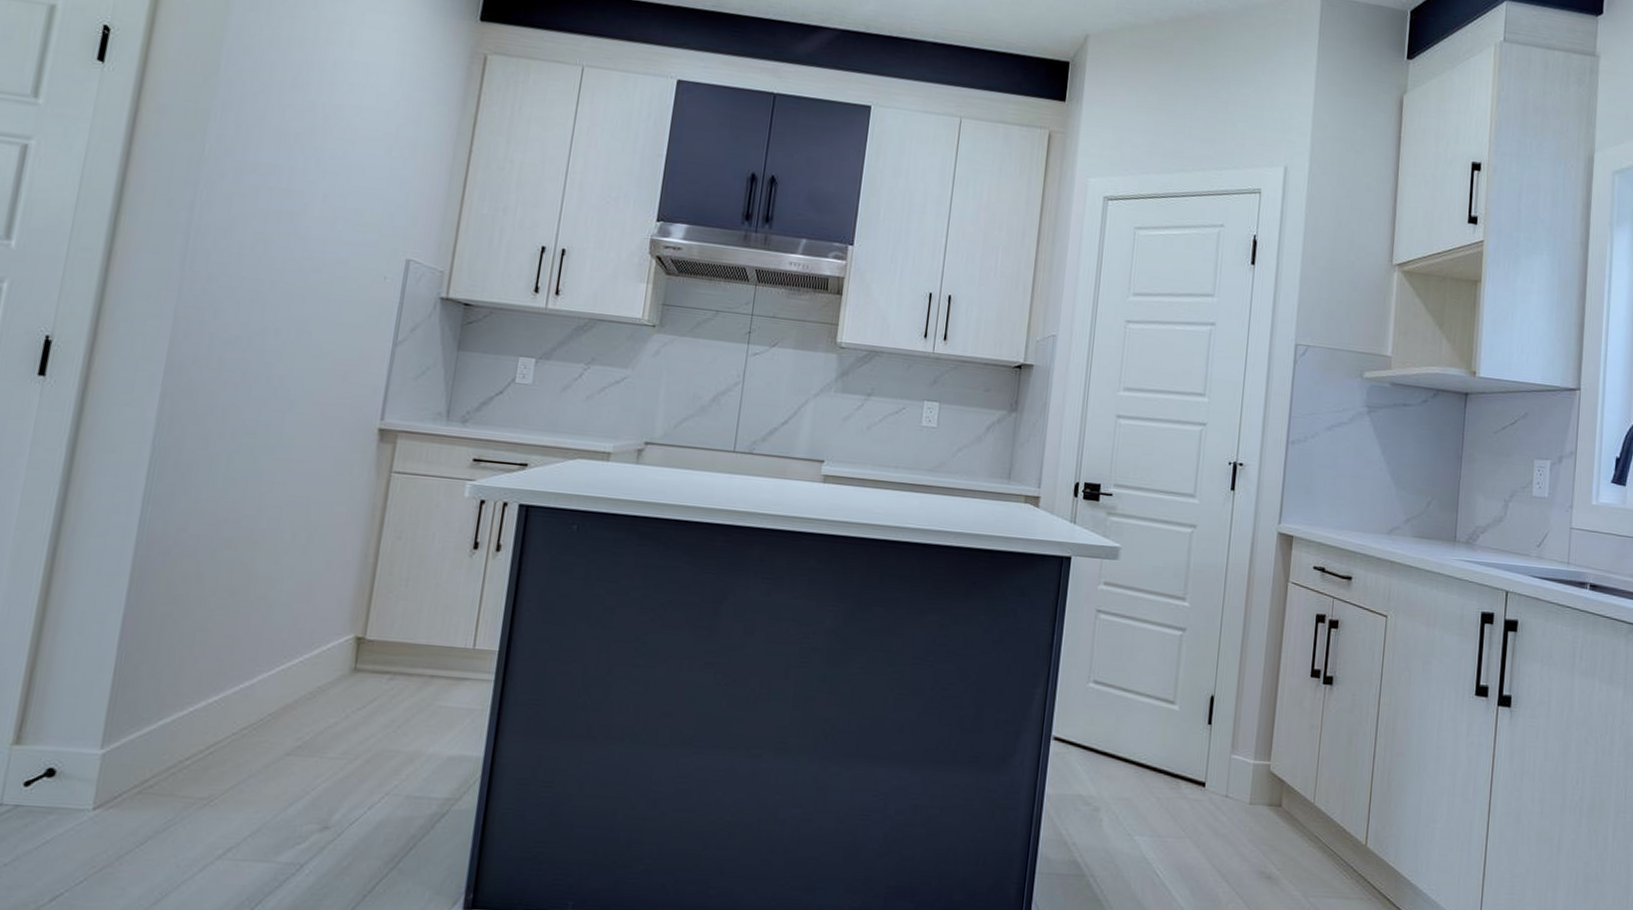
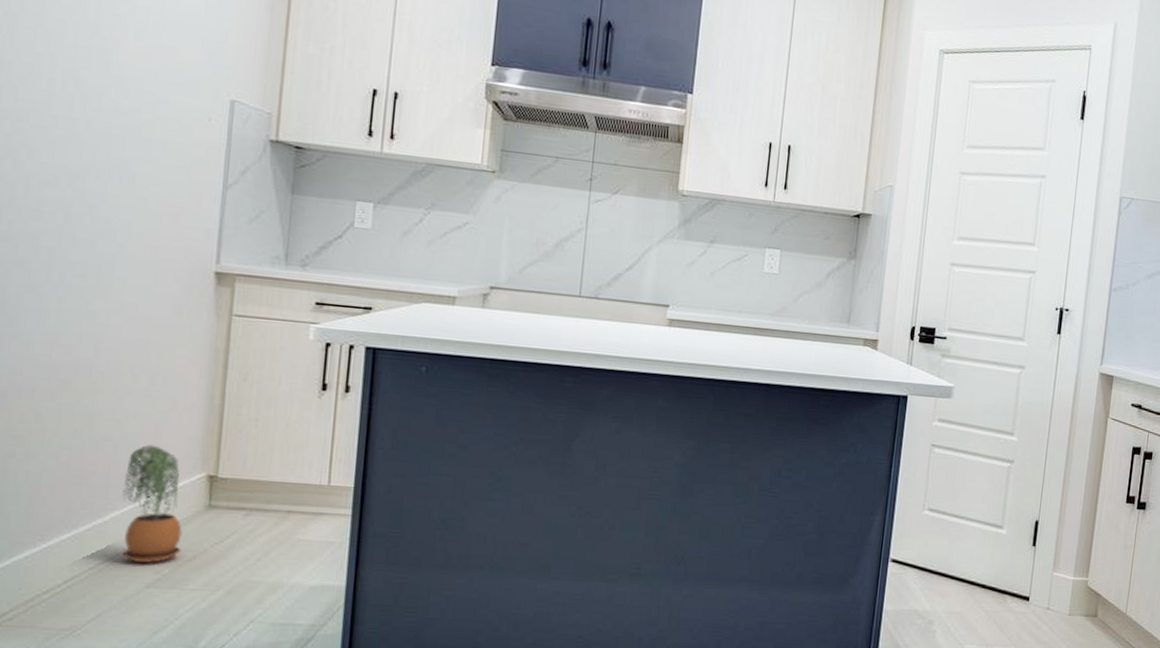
potted plant: none [265,604,329,729] -> present [122,444,182,563]

